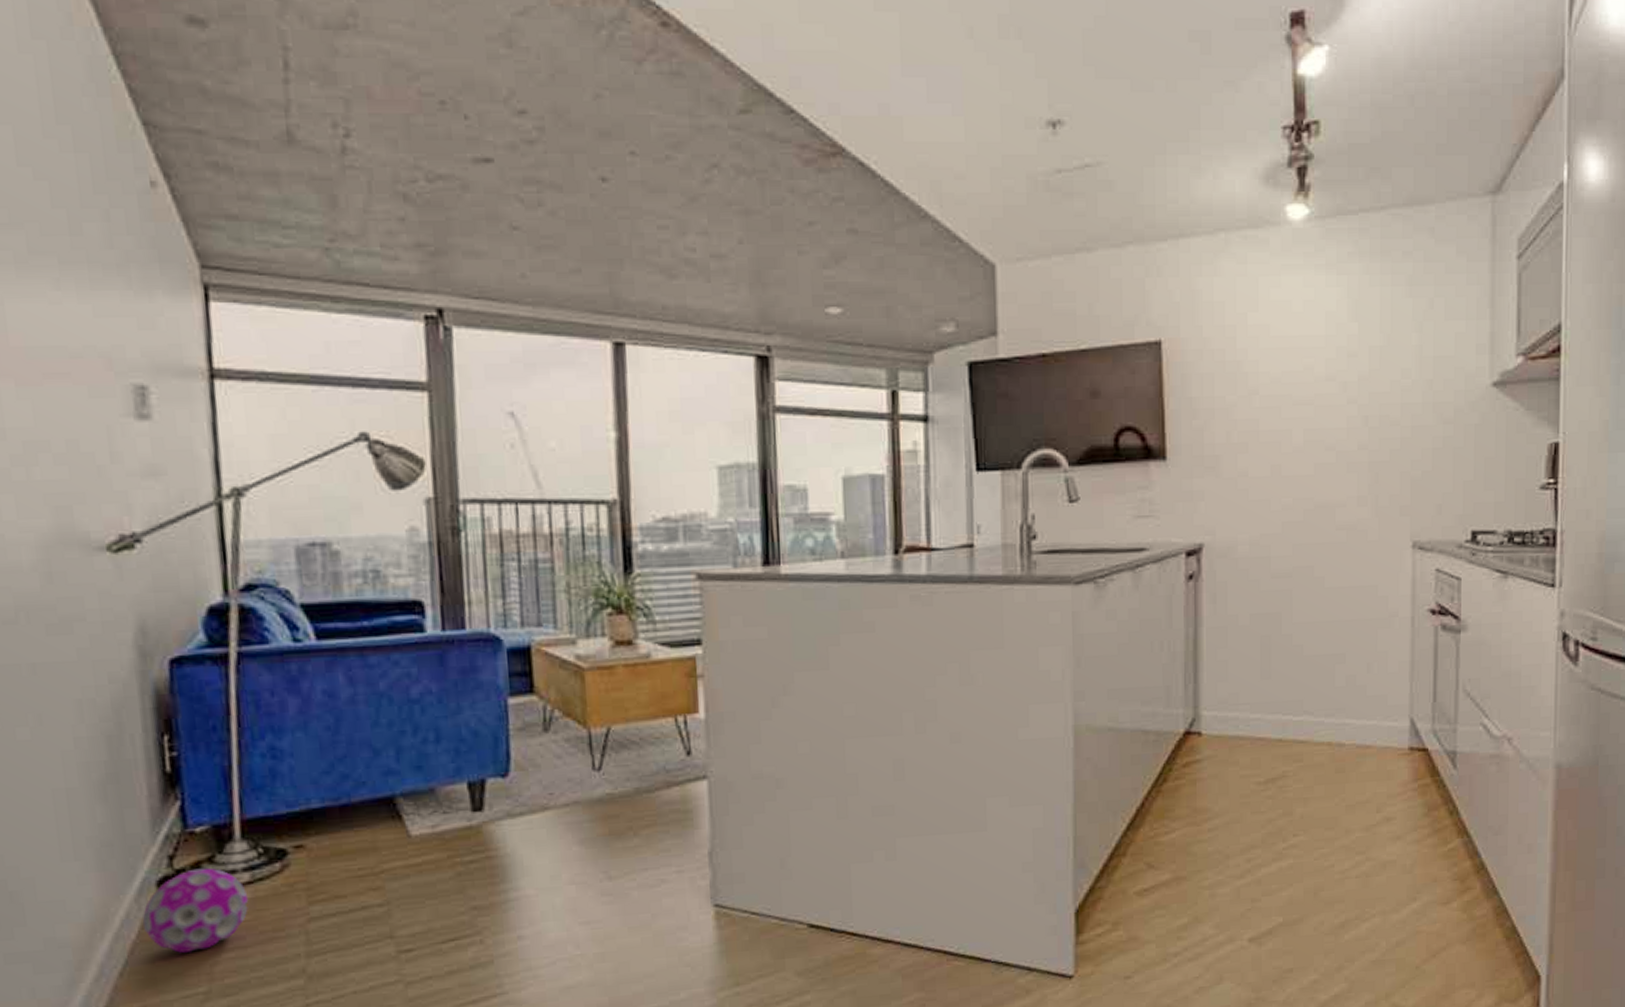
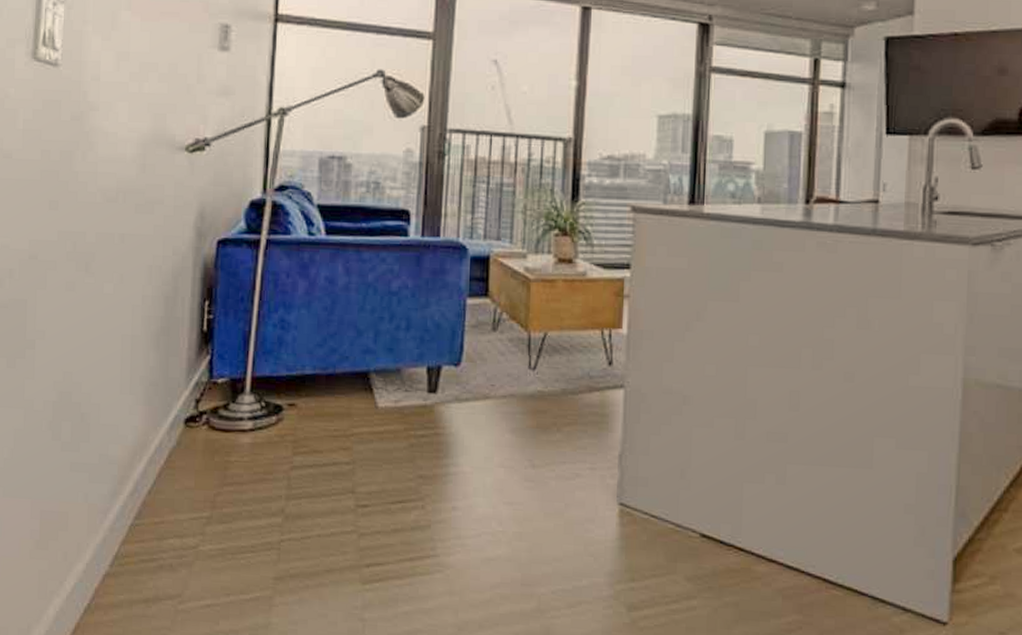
decorative ball: present [142,868,249,953] -> none [170,412,249,482]

